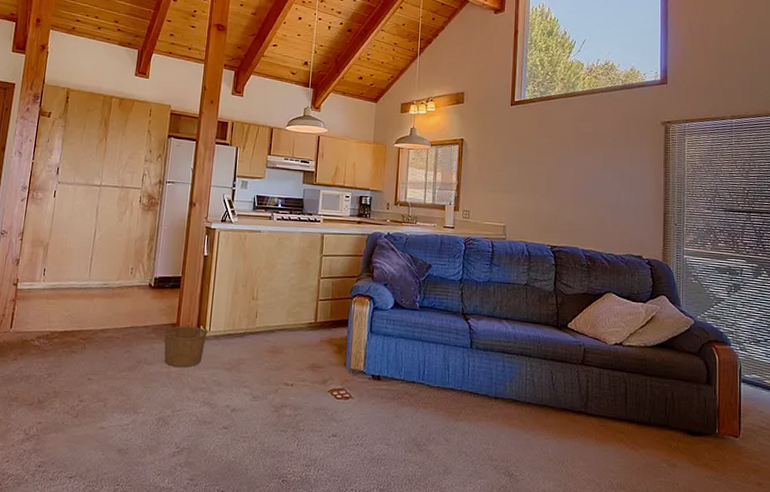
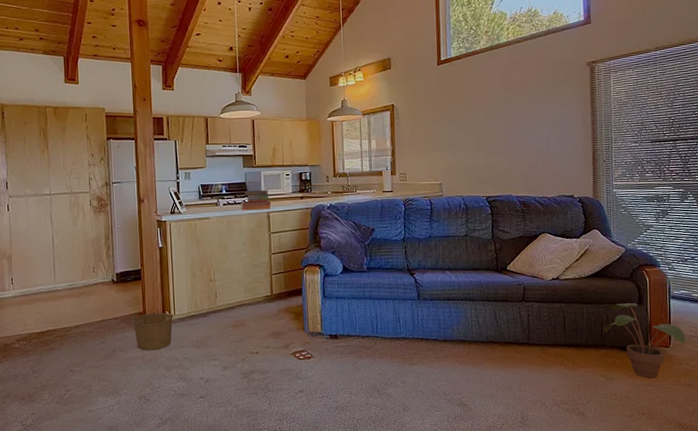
books: none [295,207,327,231] -> present [241,190,271,211]
potted plant: none [667,380,763,472] -> present [602,302,691,379]

